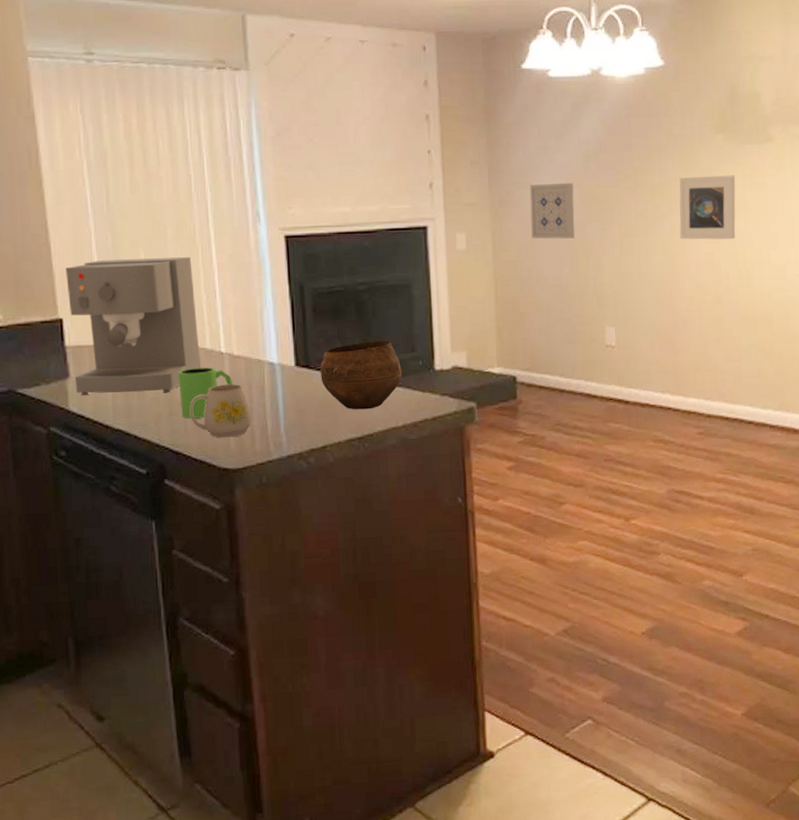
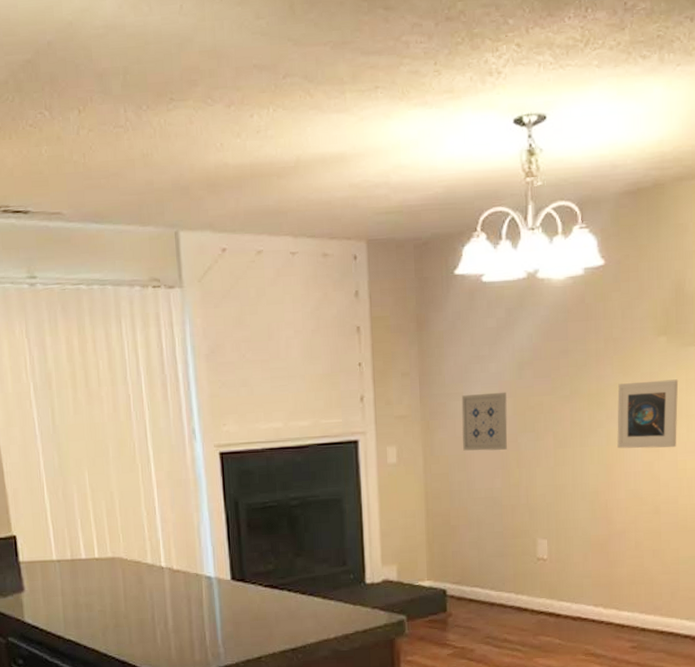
coffee maker: present [65,256,201,396] -> none [17,474,143,609]
mug: present [178,367,233,419] -> none [122,581,173,630]
mug: present [190,384,252,438] -> none [134,597,191,649]
bowl: present [320,341,402,410] -> none [255,555,334,622]

